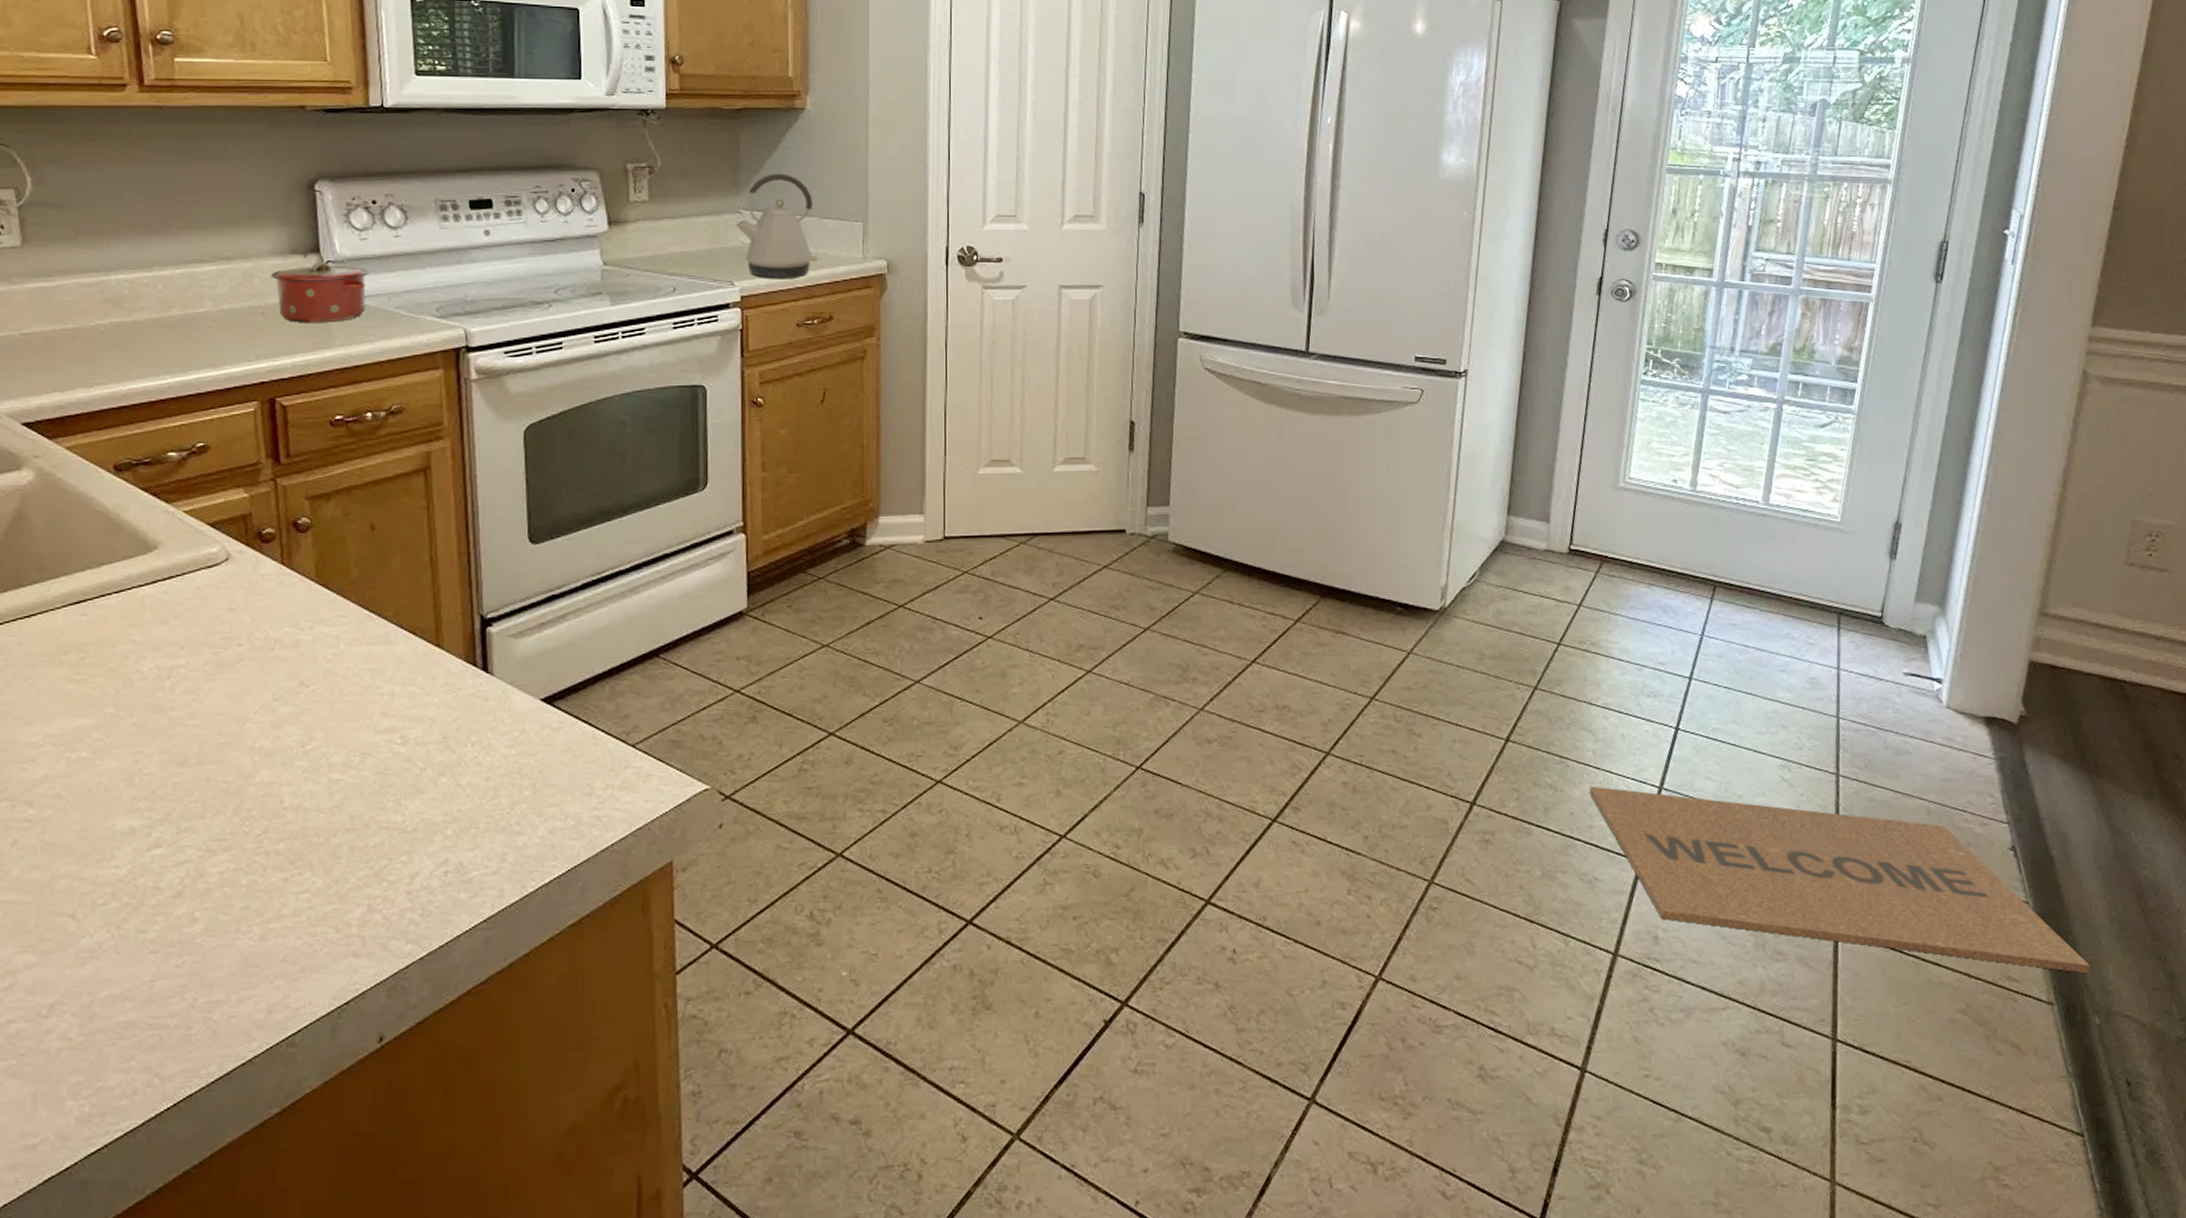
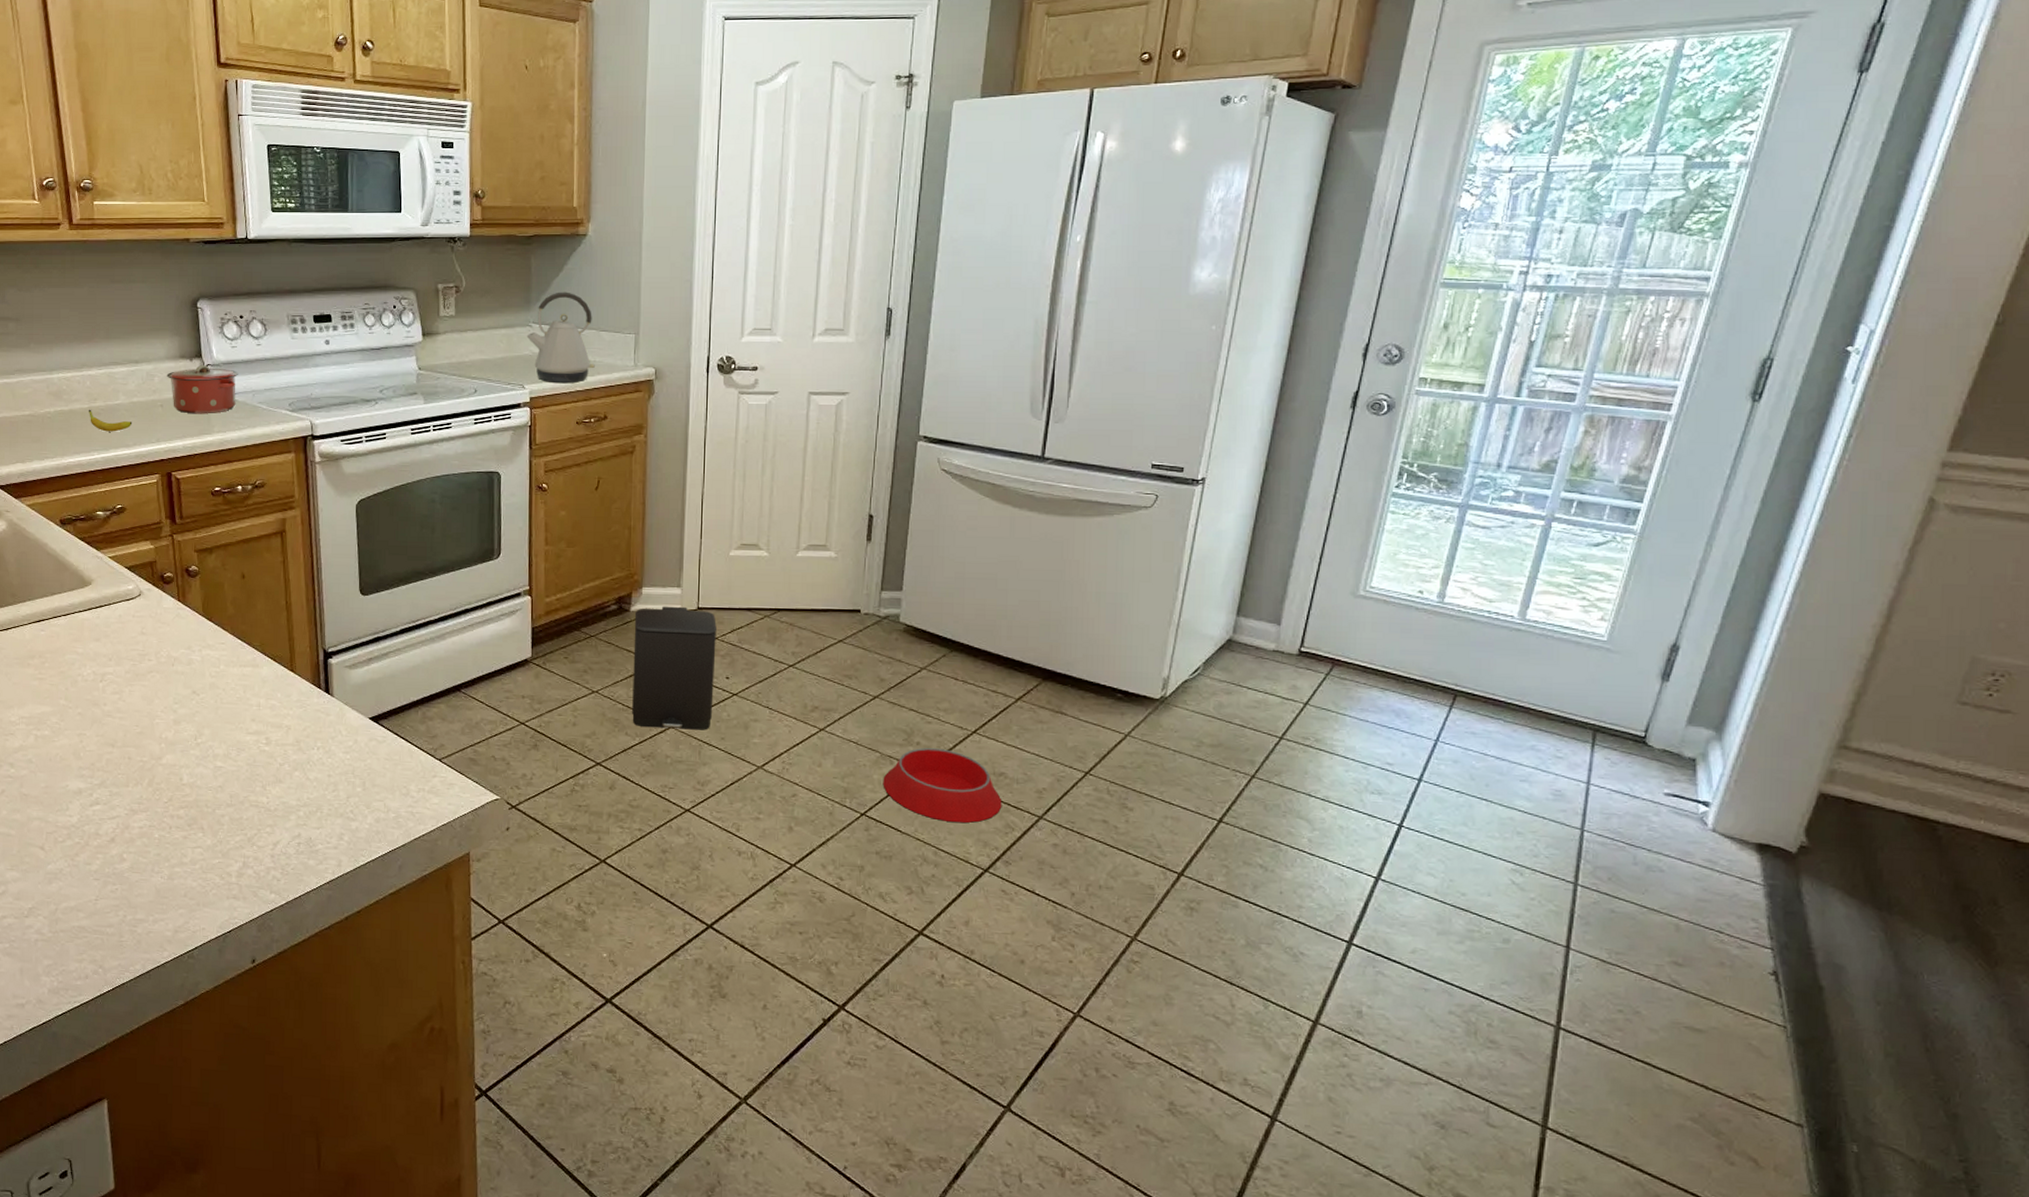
fruit: none [160,320,222,348] -> present [89,409,133,432]
pedal bin: none [870,536,967,684] -> present [632,606,718,730]
pet bowl: none [1158,683,1287,768] -> present [883,747,1002,824]
doormat: present [1590,786,2090,974] -> none [1302,870,1853,1104]

